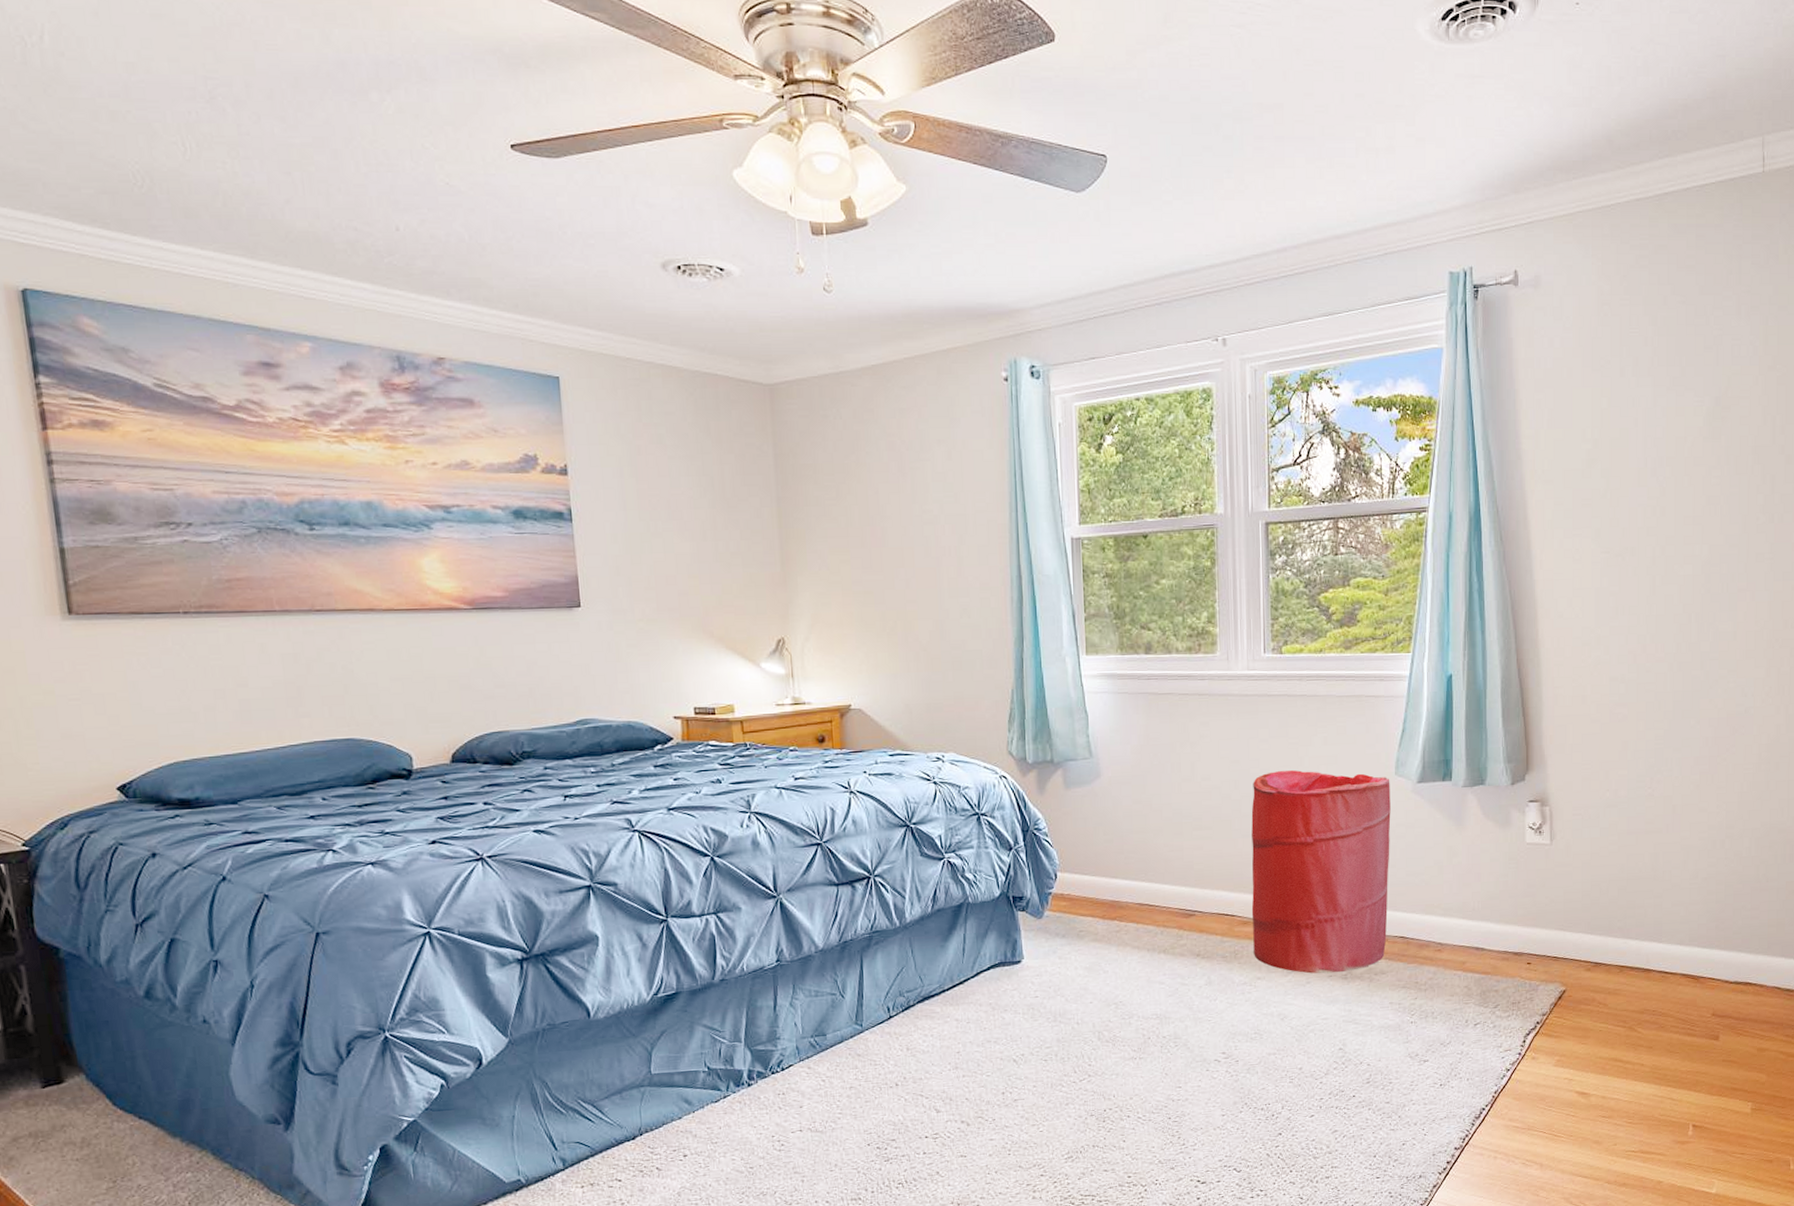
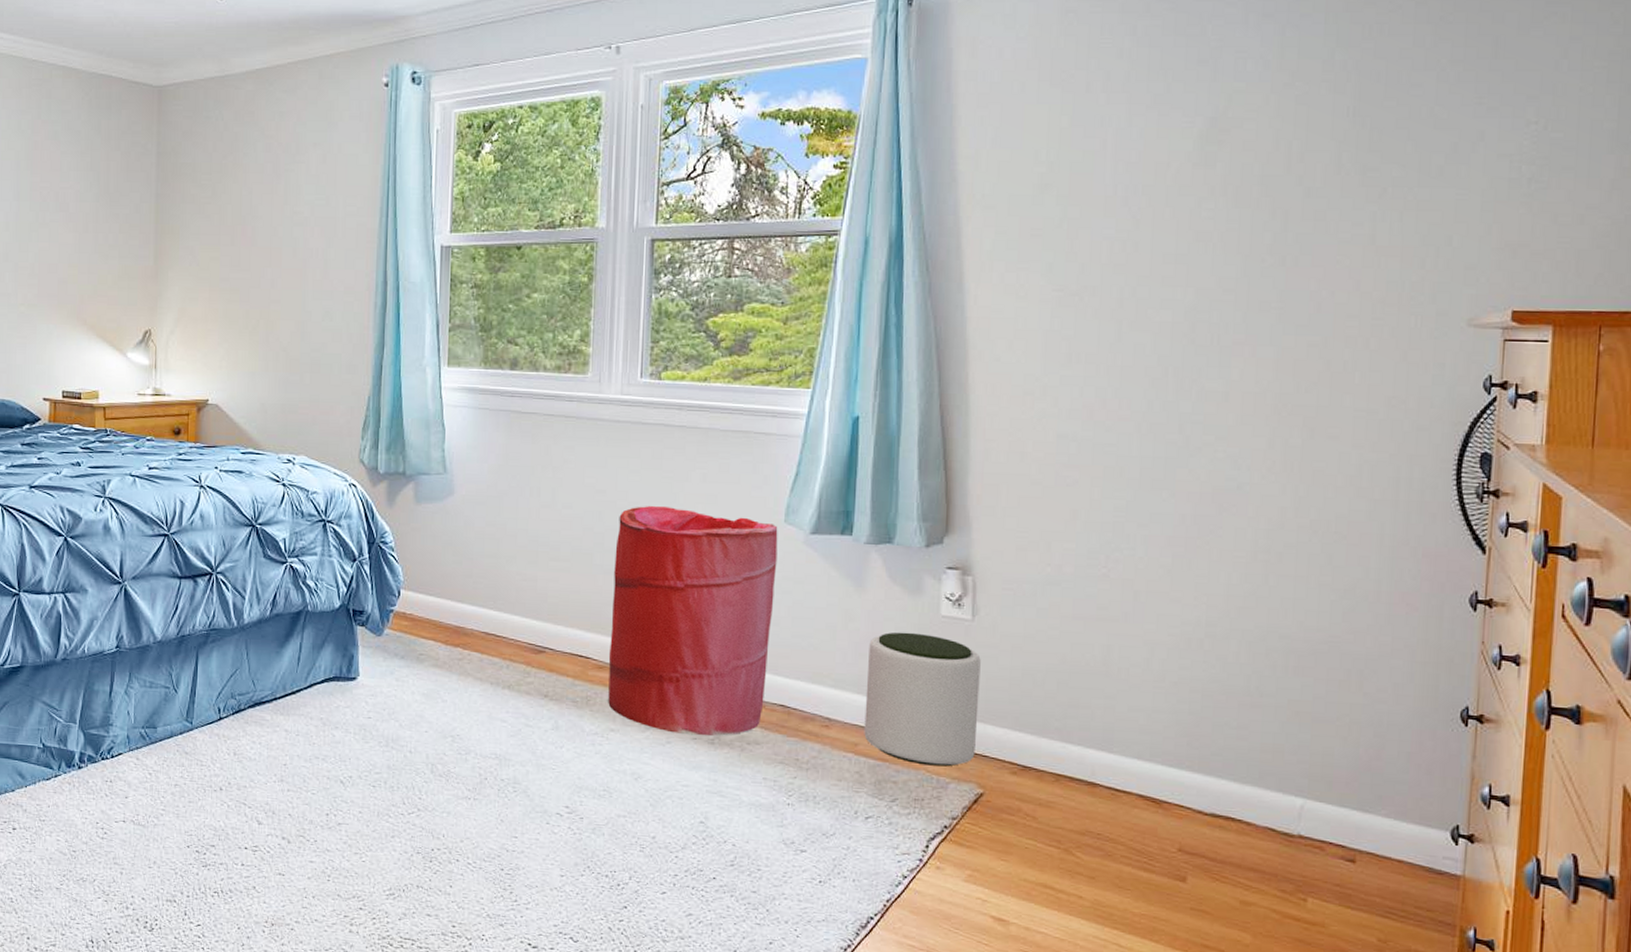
plant pot: none [1469,860,1559,973] -> present [864,632,981,767]

